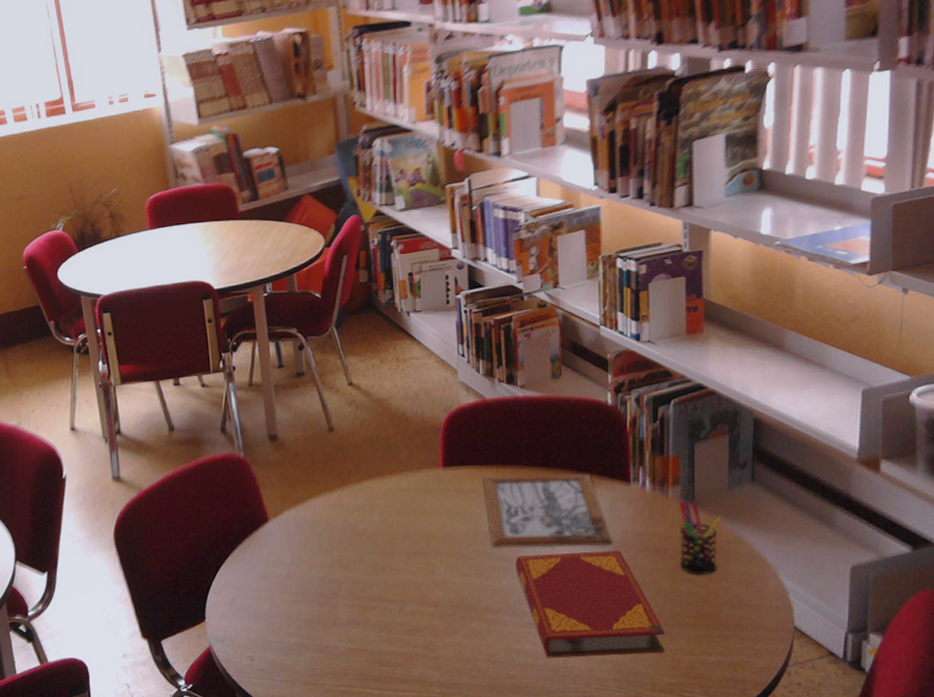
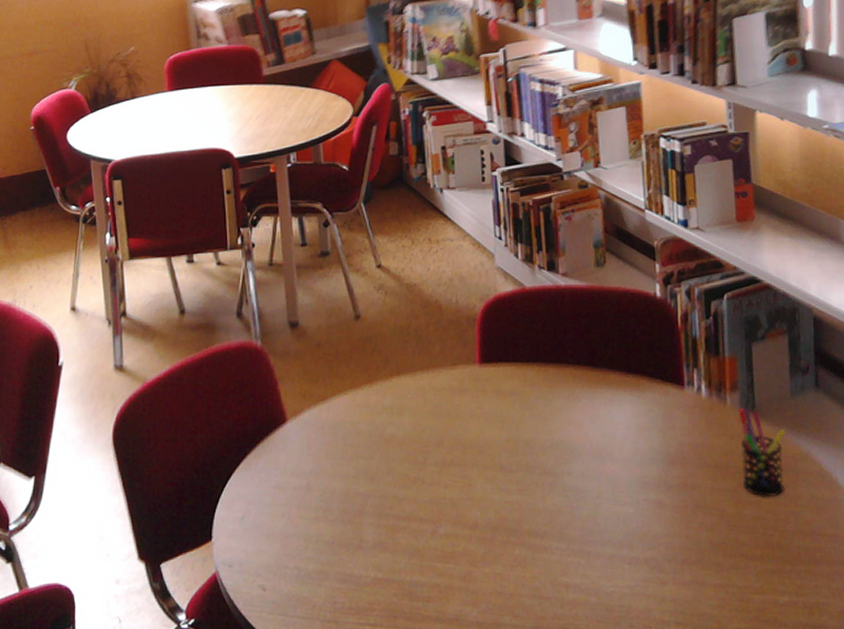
picture frame: present [483,473,612,547] -> none [524,375,668,461]
hardback book: present [515,550,665,658] -> none [561,465,732,595]

